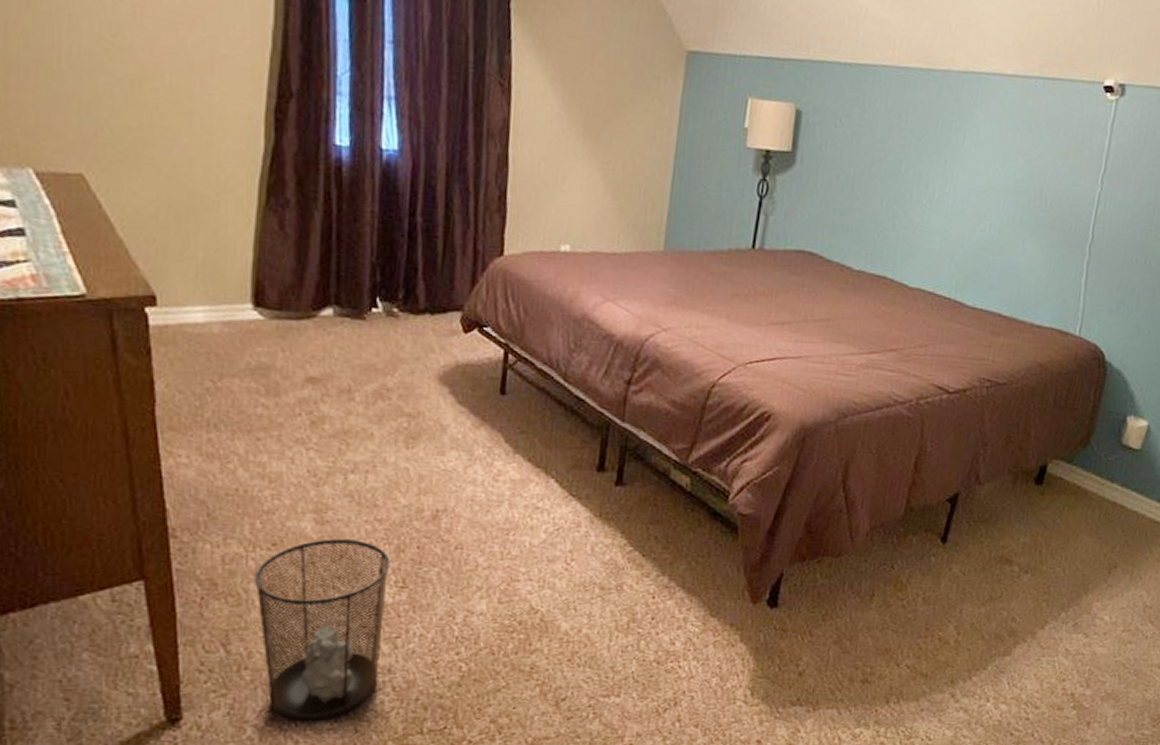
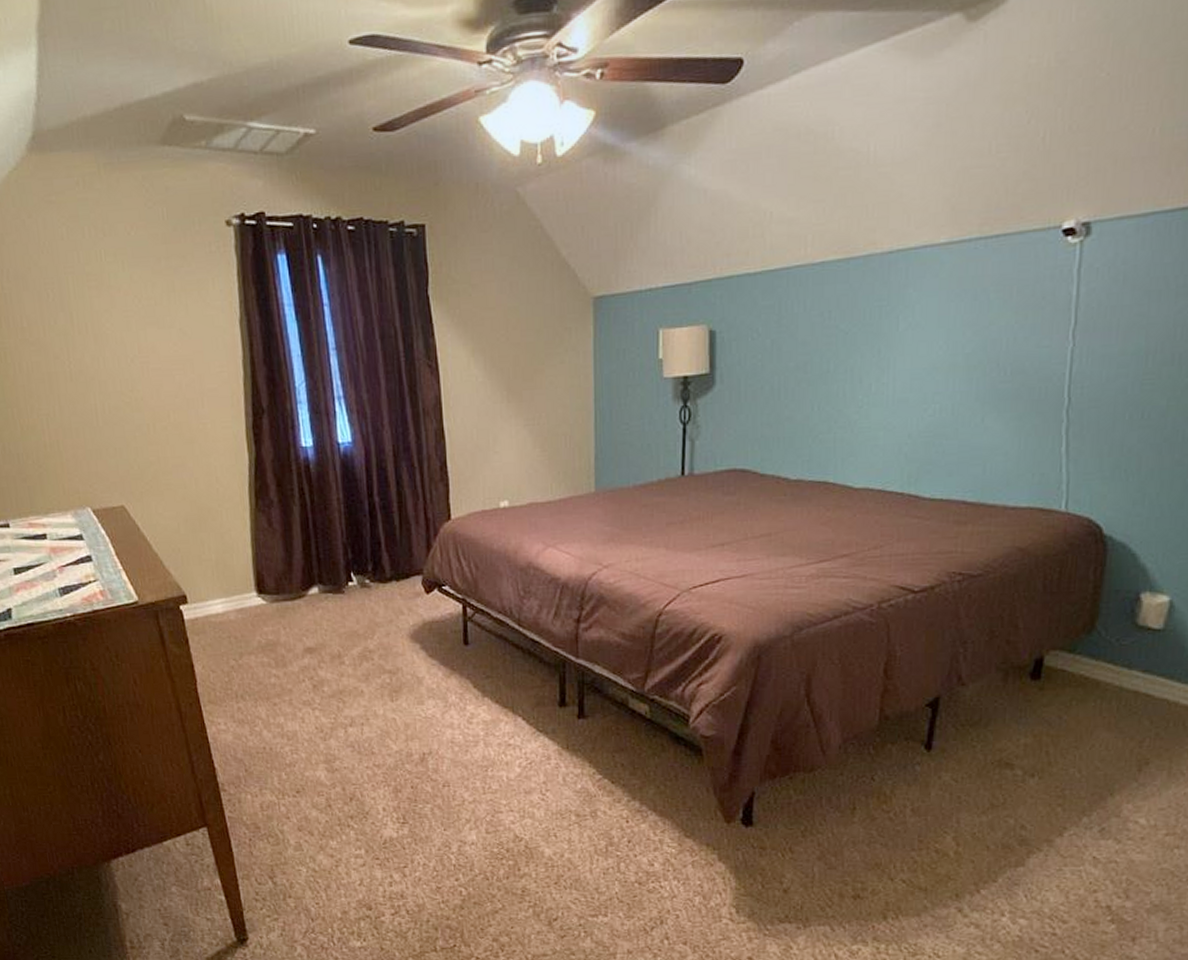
waste bin: present [253,538,391,722] -> none [286,783,394,941]

